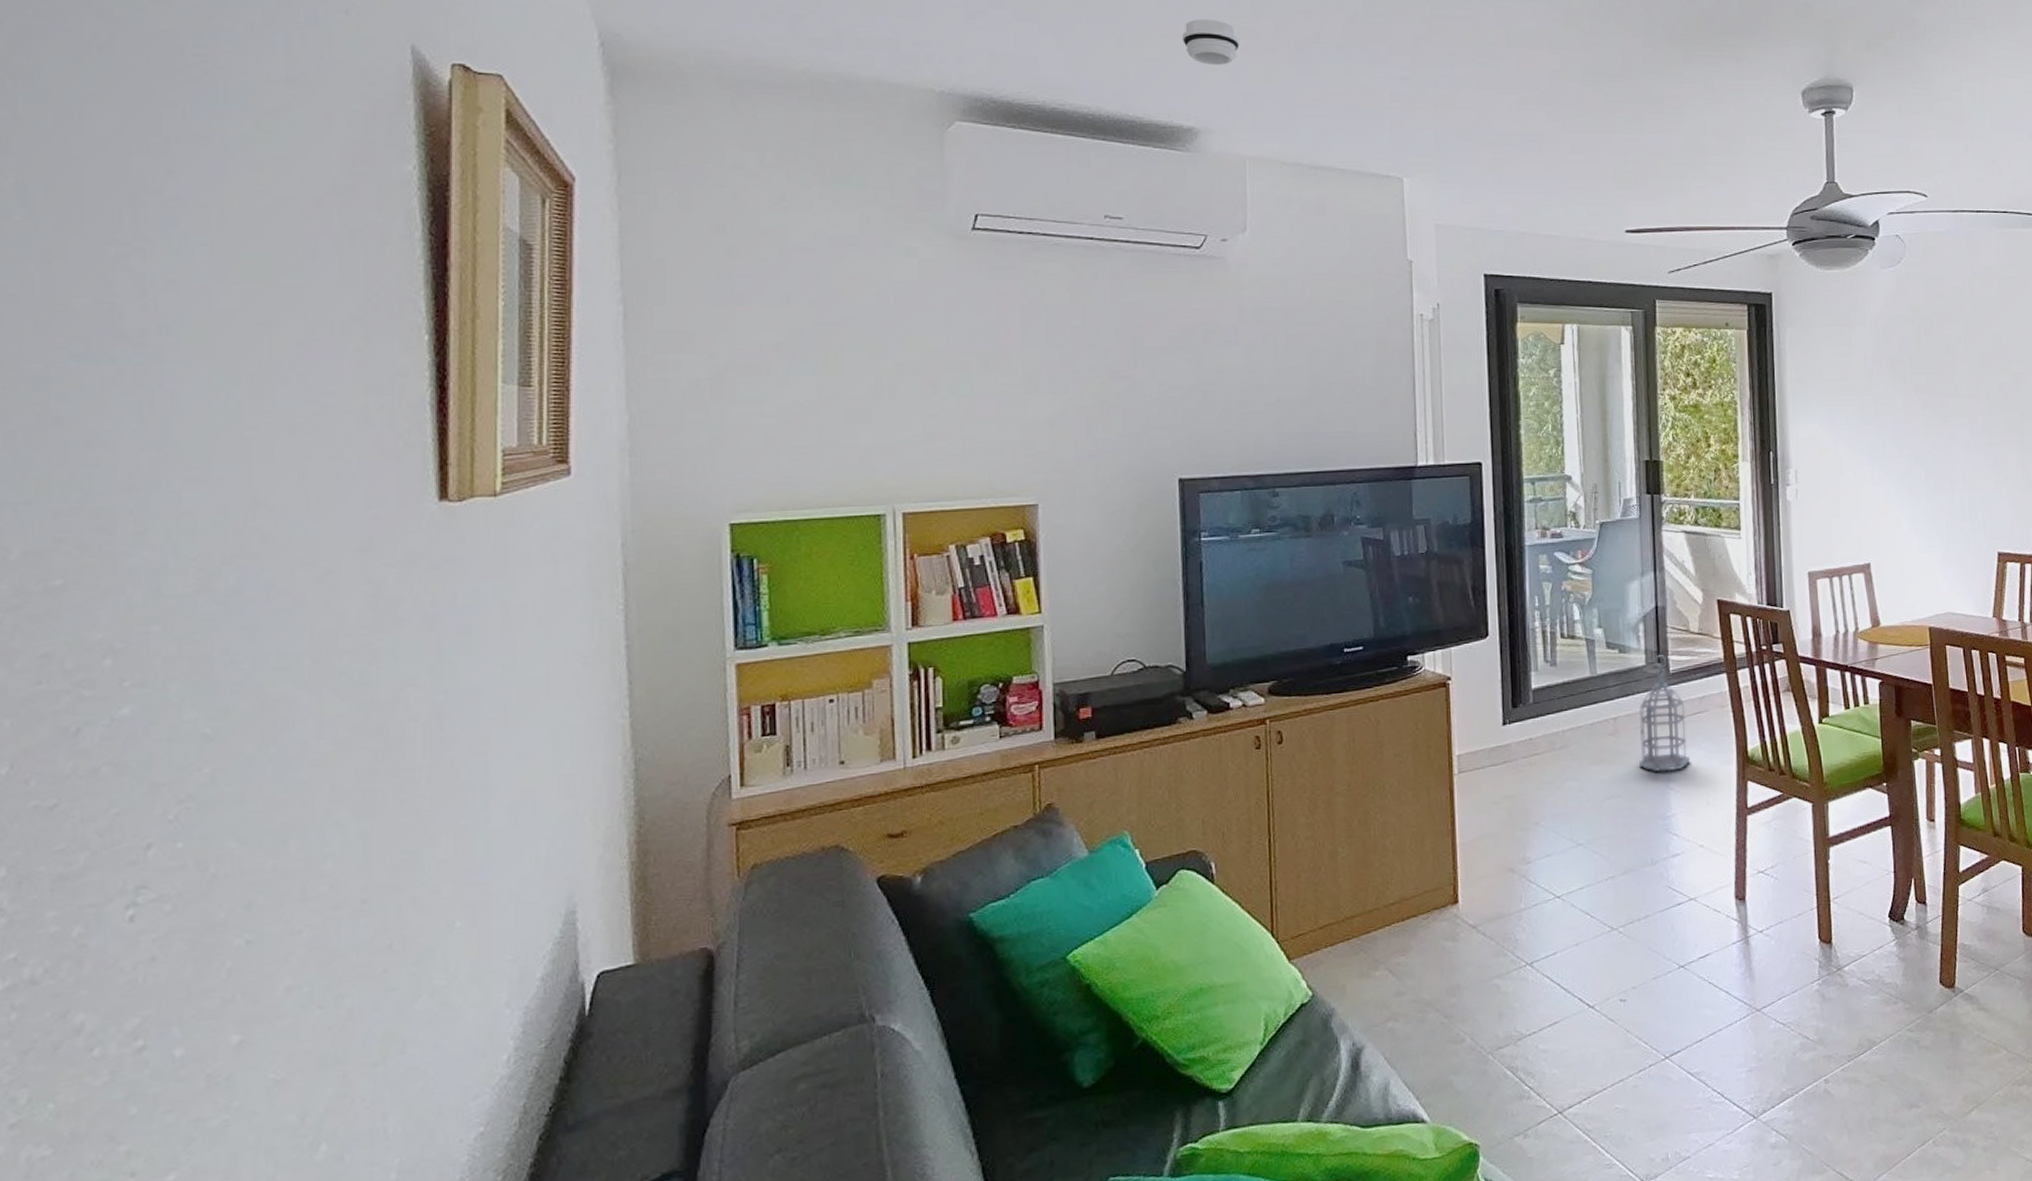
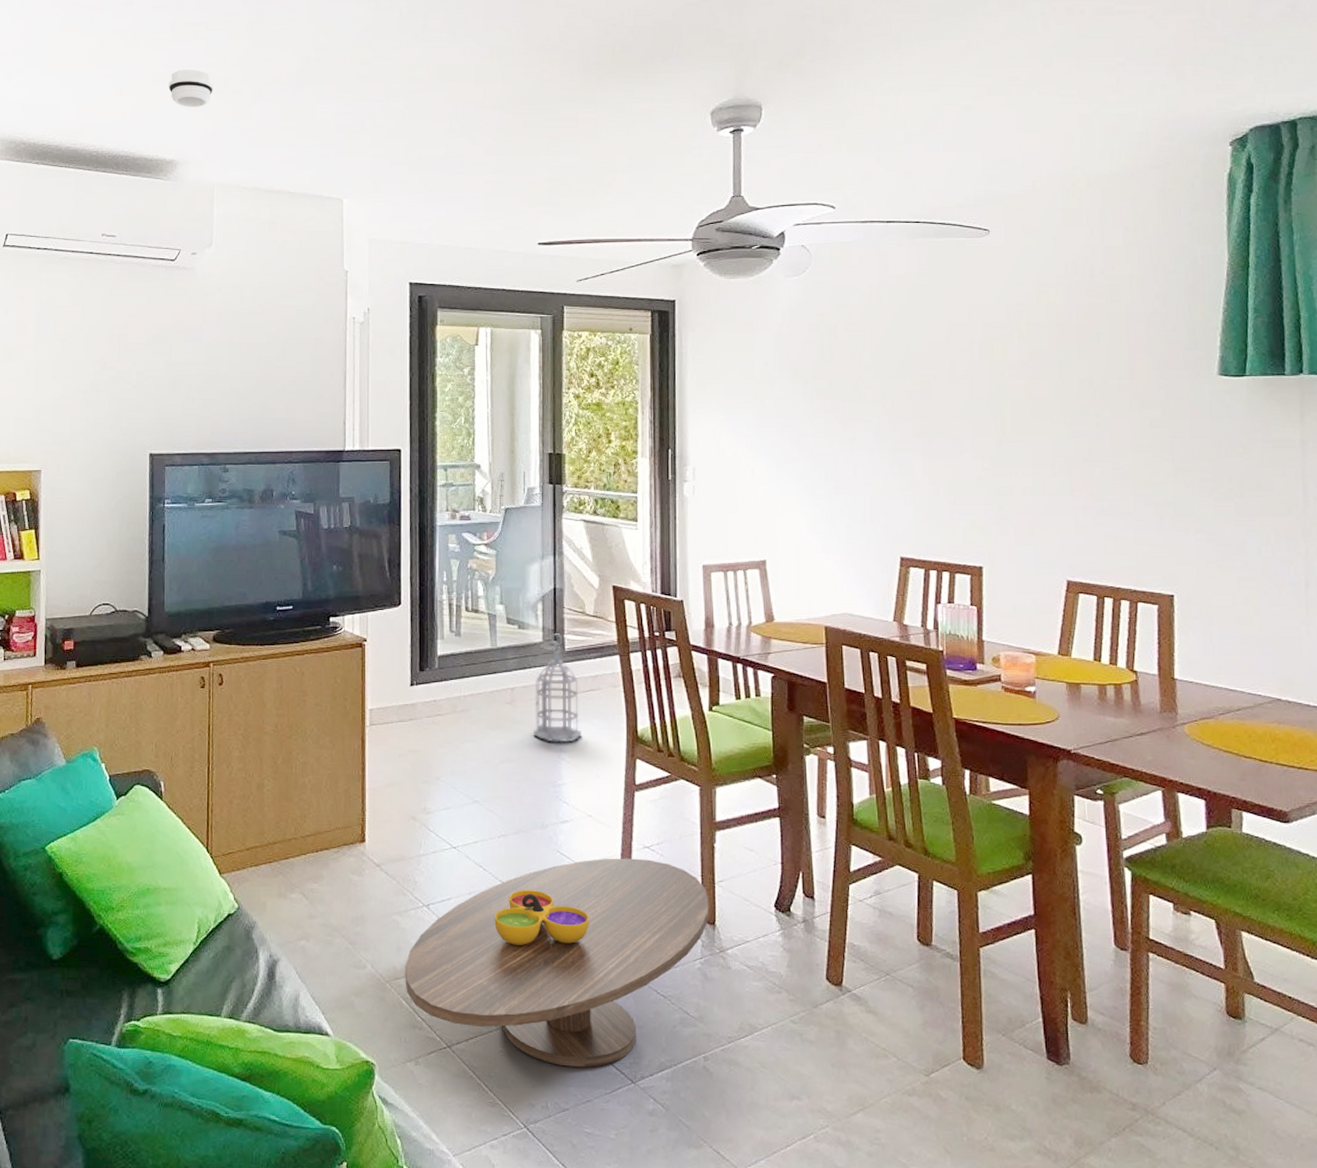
coffee table: none [1508,884,1826,1113] -> present [405,858,709,1067]
decorative bowl: none [1604,931,1705,993] -> present [494,890,589,945]

